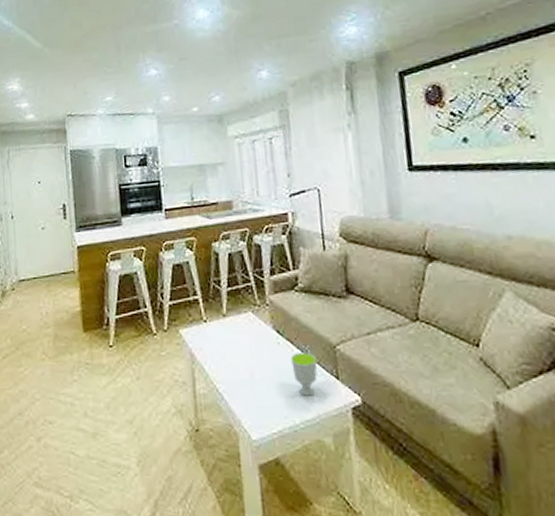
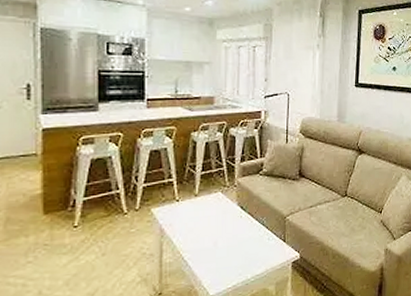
cup: present [290,352,318,396] -> none [250,223,271,257]

